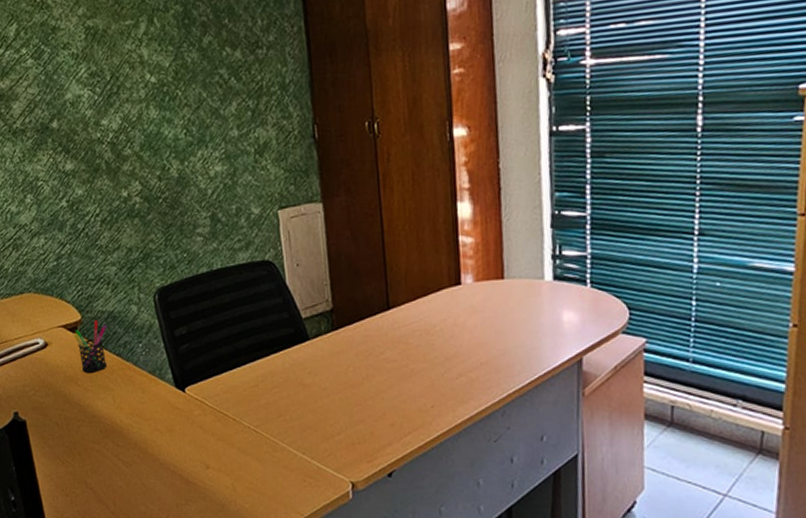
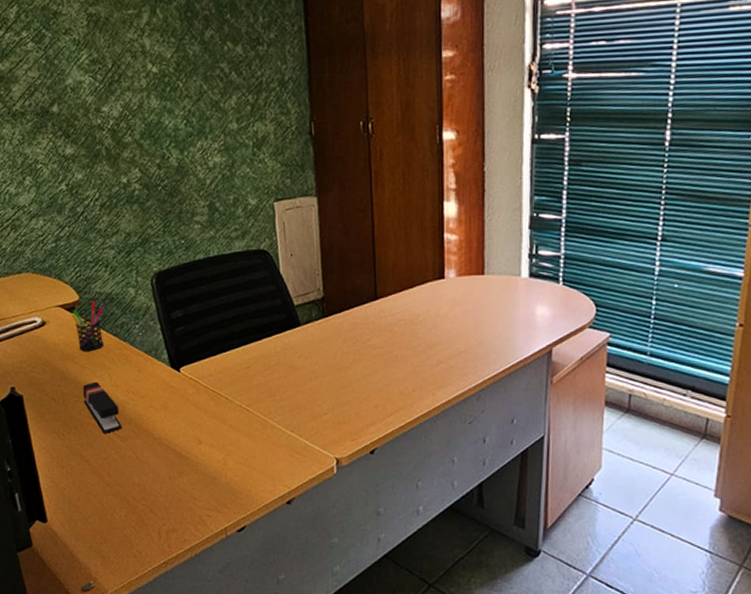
stapler: none [87,404,127,459] -> present [83,381,123,434]

